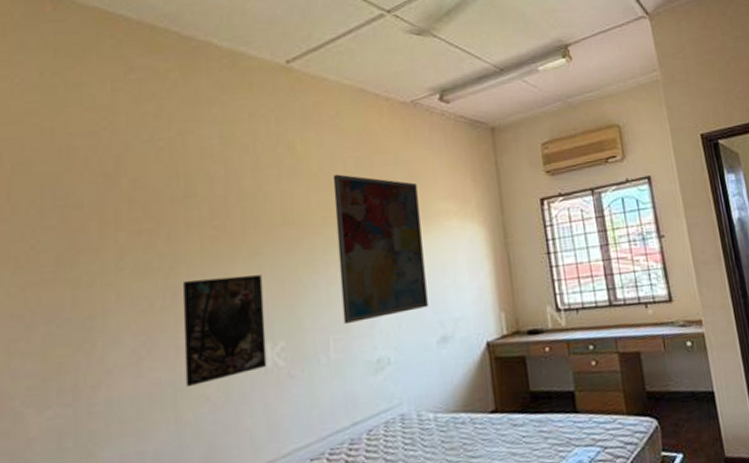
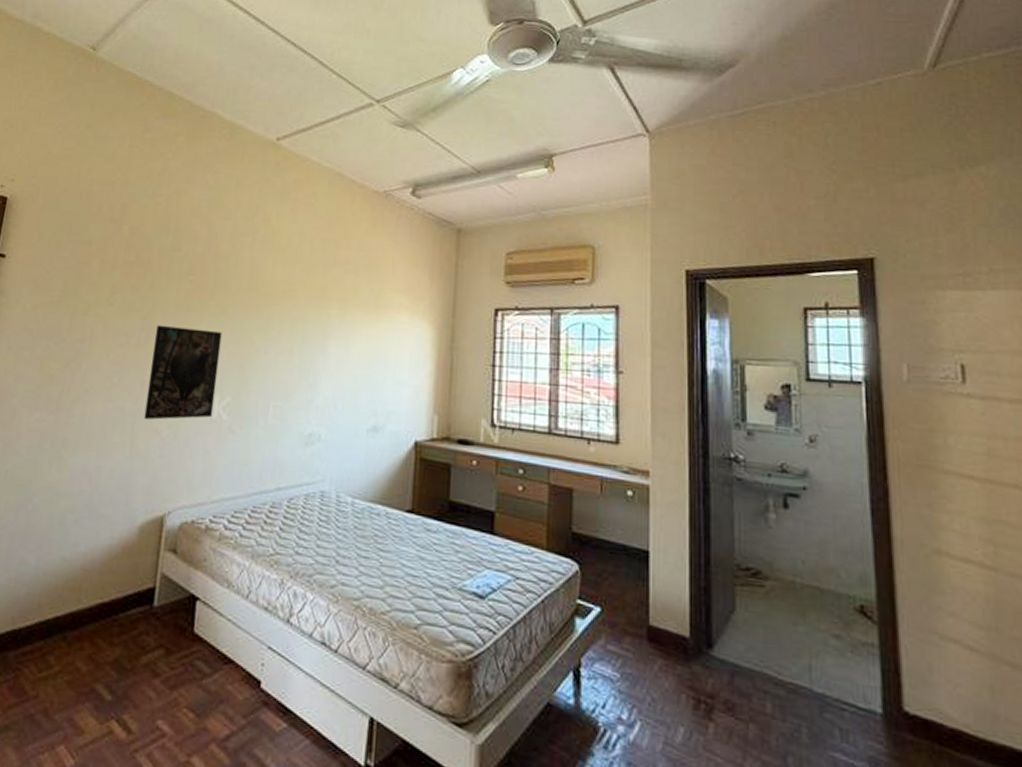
wall art: present [333,174,428,324] -> none [285,251,375,395]

